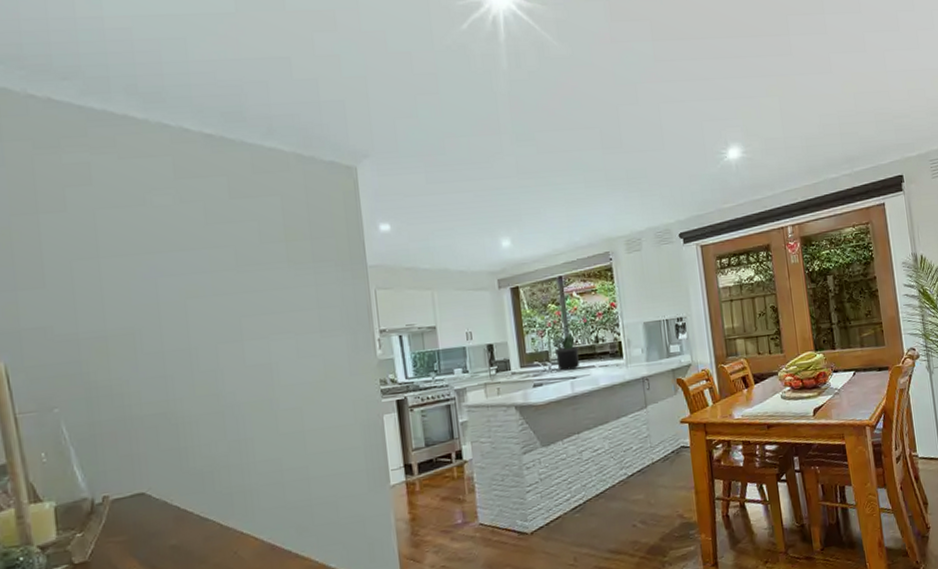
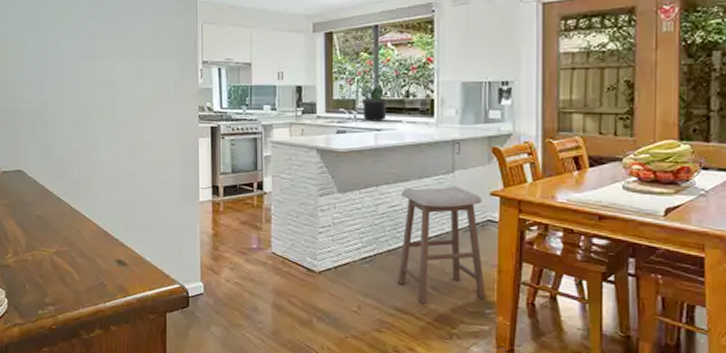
bar stool: none [602,419,688,540] -> present [397,185,485,304]

